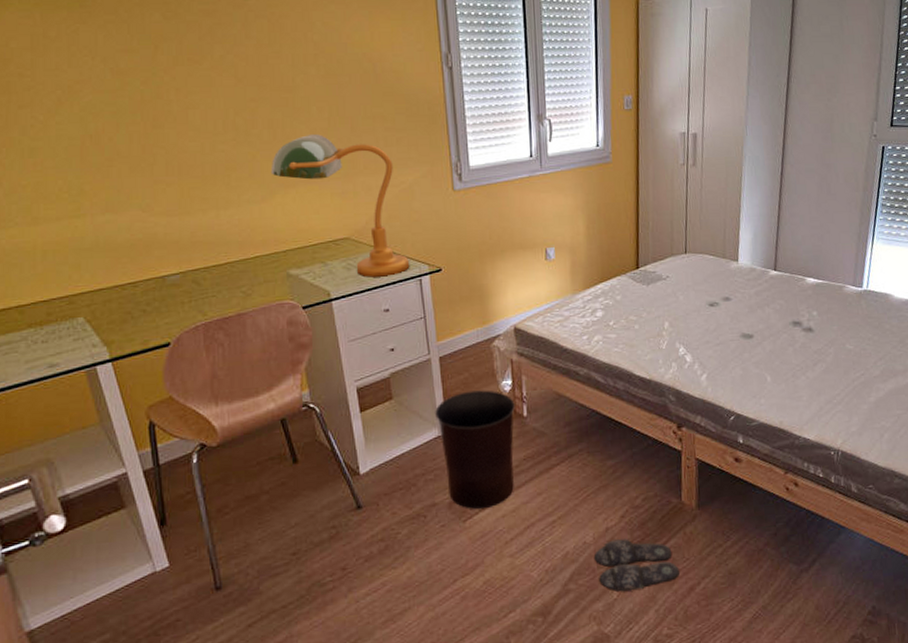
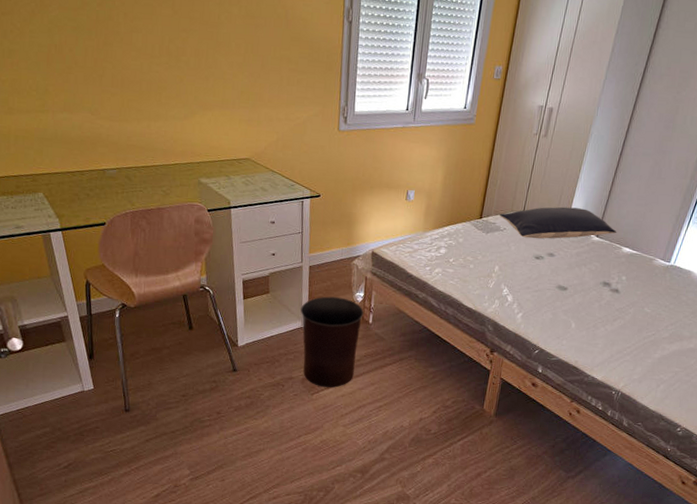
desk lamp: present [270,133,410,278] -> none [193,66,296,195]
slippers: present [595,539,679,592] -> none [408,428,472,468]
pillow: none [657,240,796,284] -> present [498,206,617,239]

